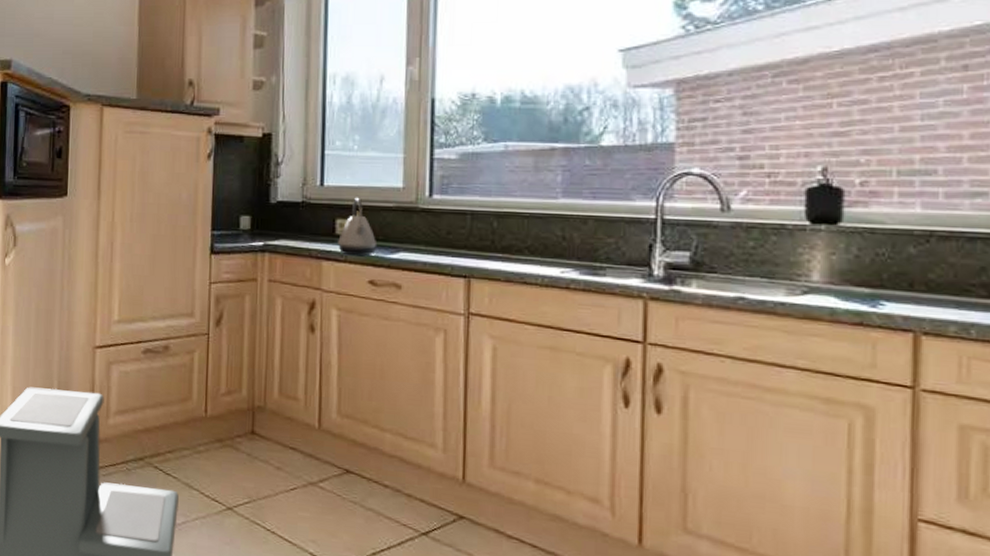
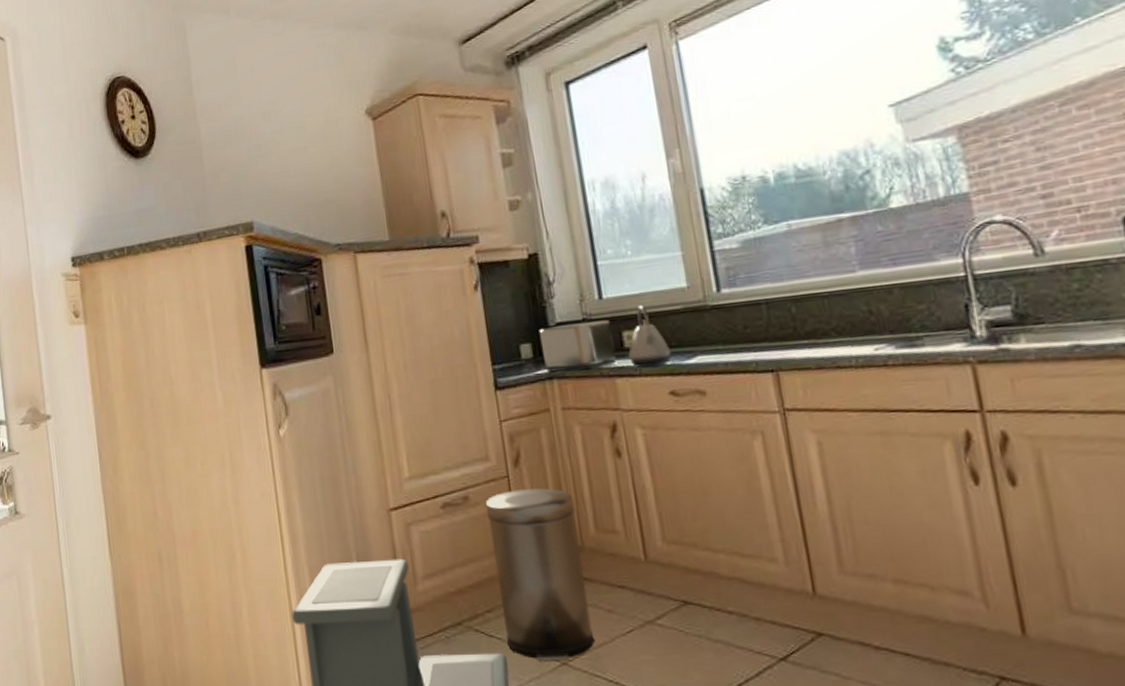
pedal bin: none [181,347,265,507] -> present [485,488,594,662]
toaster: none [259,203,327,249] -> present [539,320,616,372]

